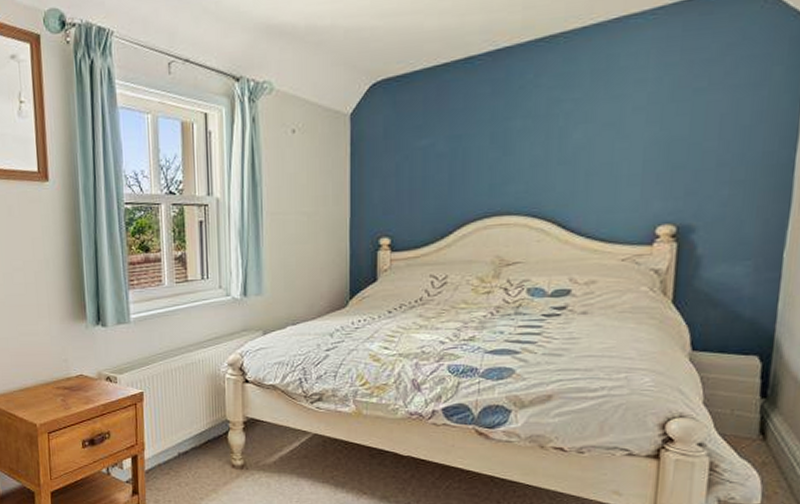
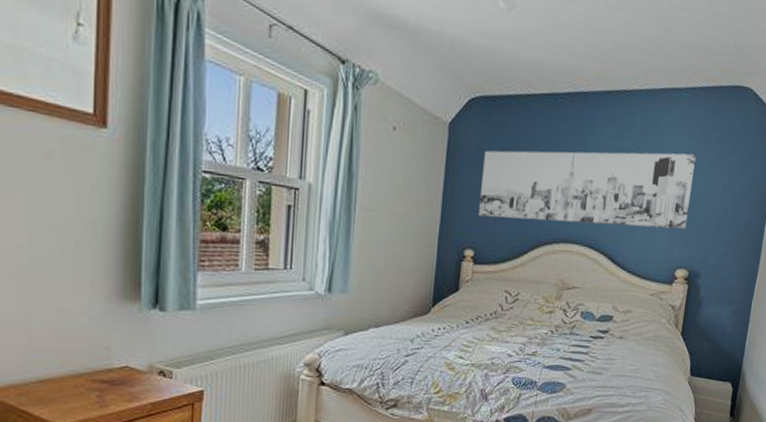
wall art: none [392,84,674,203] -> present [479,150,696,230]

